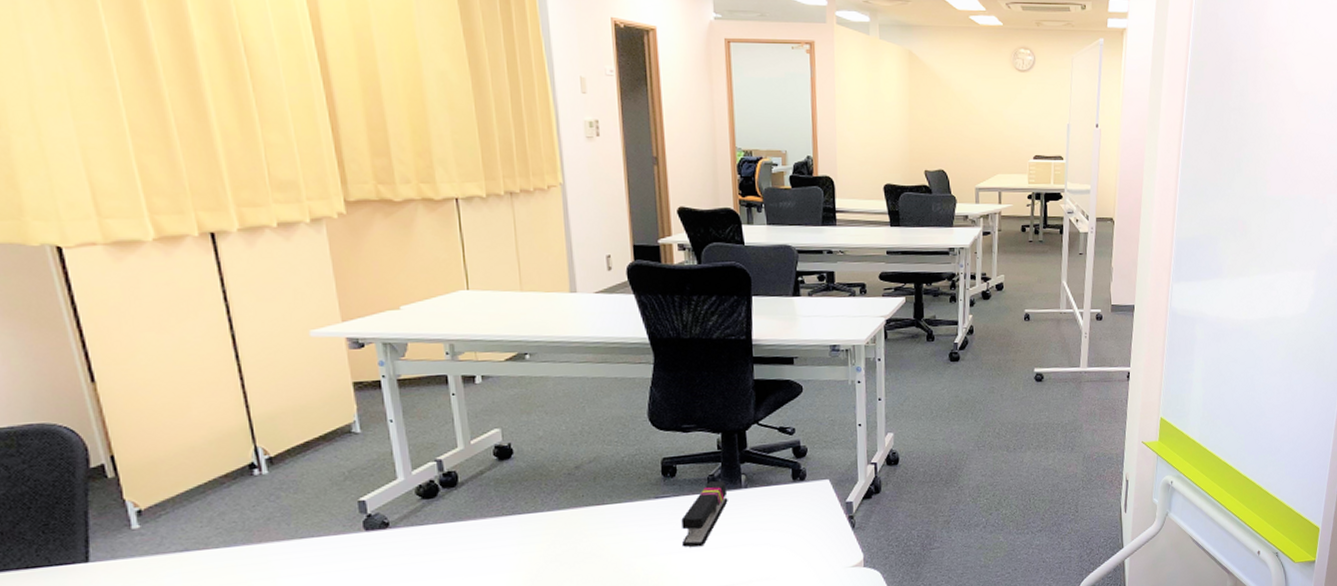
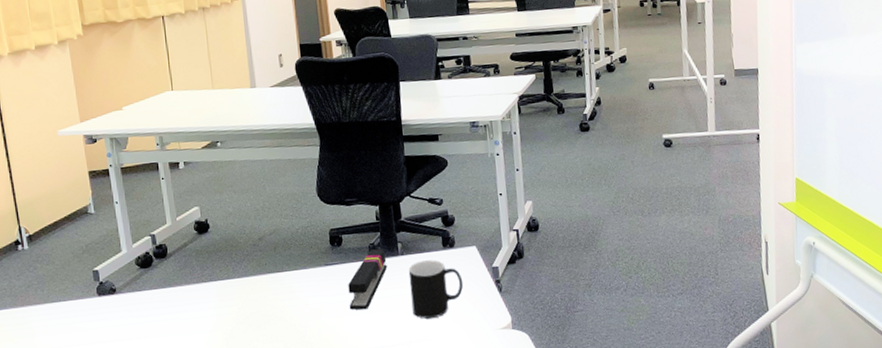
cup: none [752,493,813,556] -> present [408,259,464,319]

